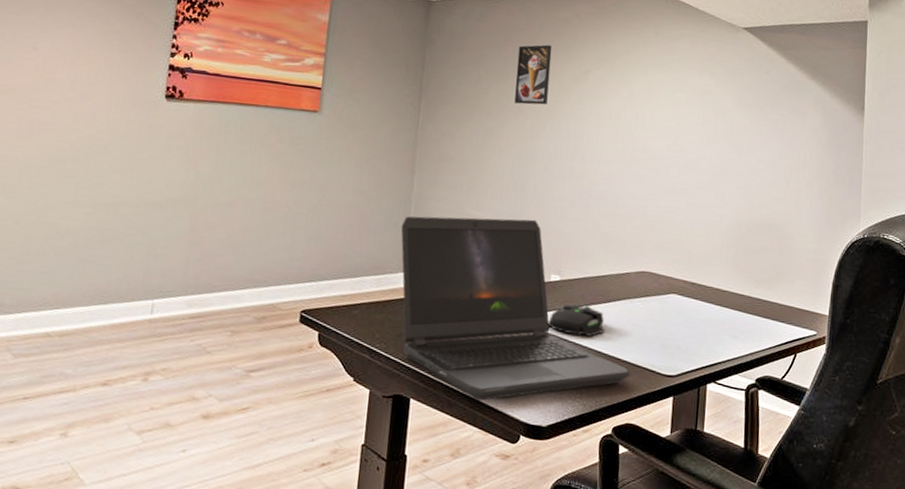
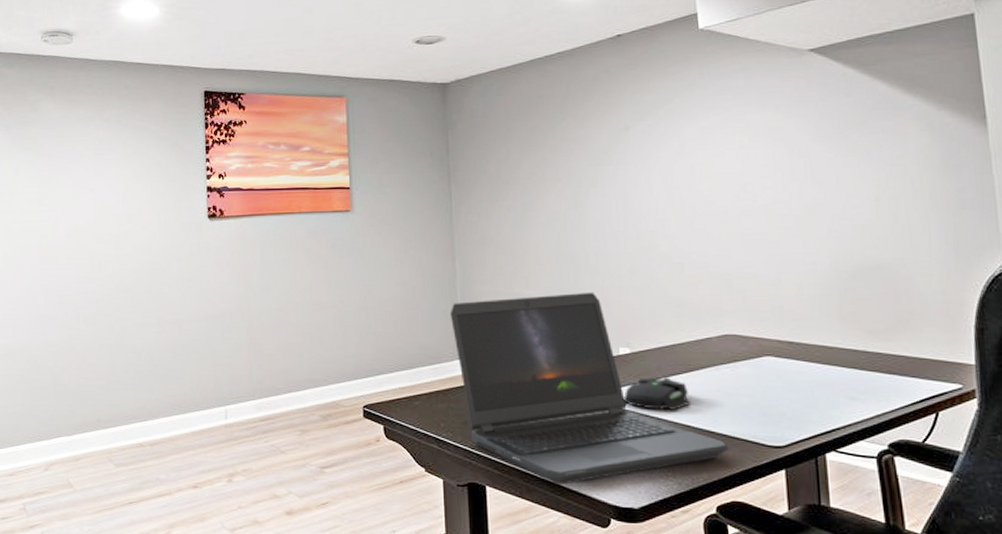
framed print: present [514,44,552,105] -> none [546,107,586,173]

